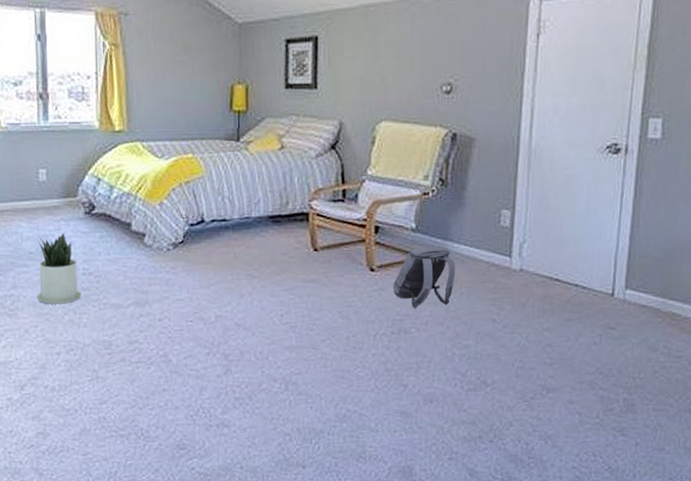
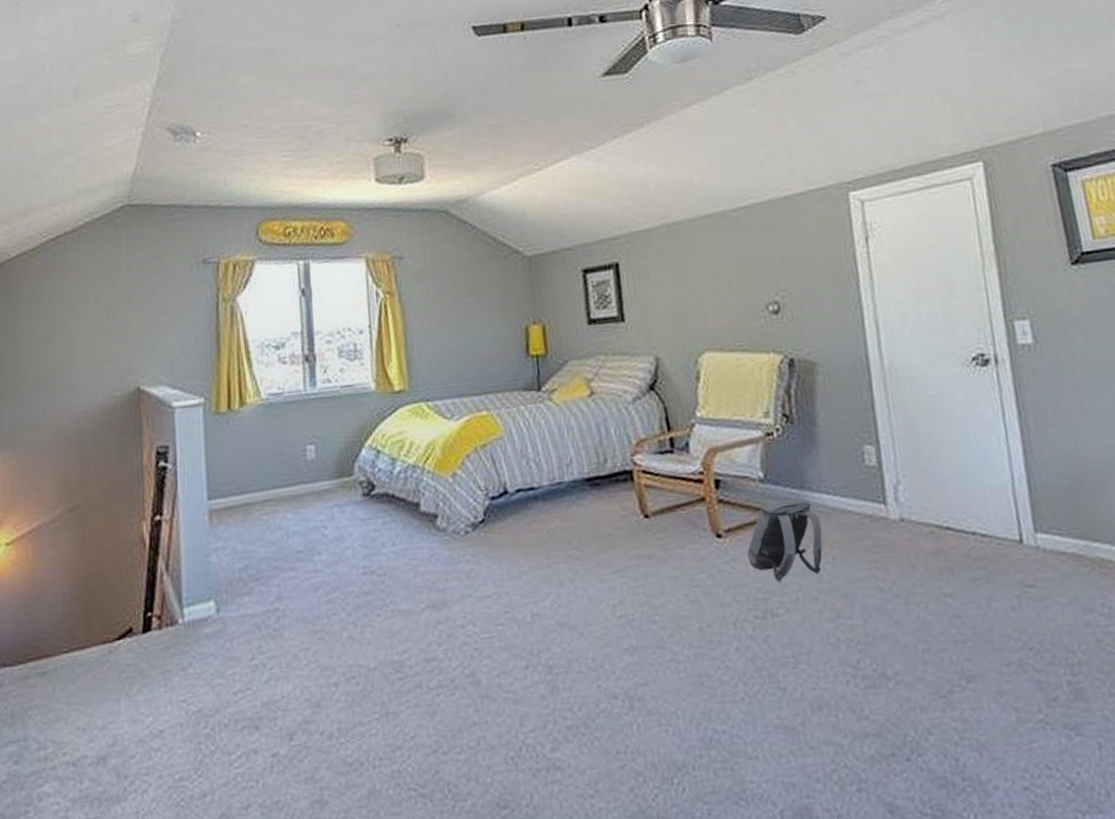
planter: present [36,233,81,304] -> none [306,523,363,618]

